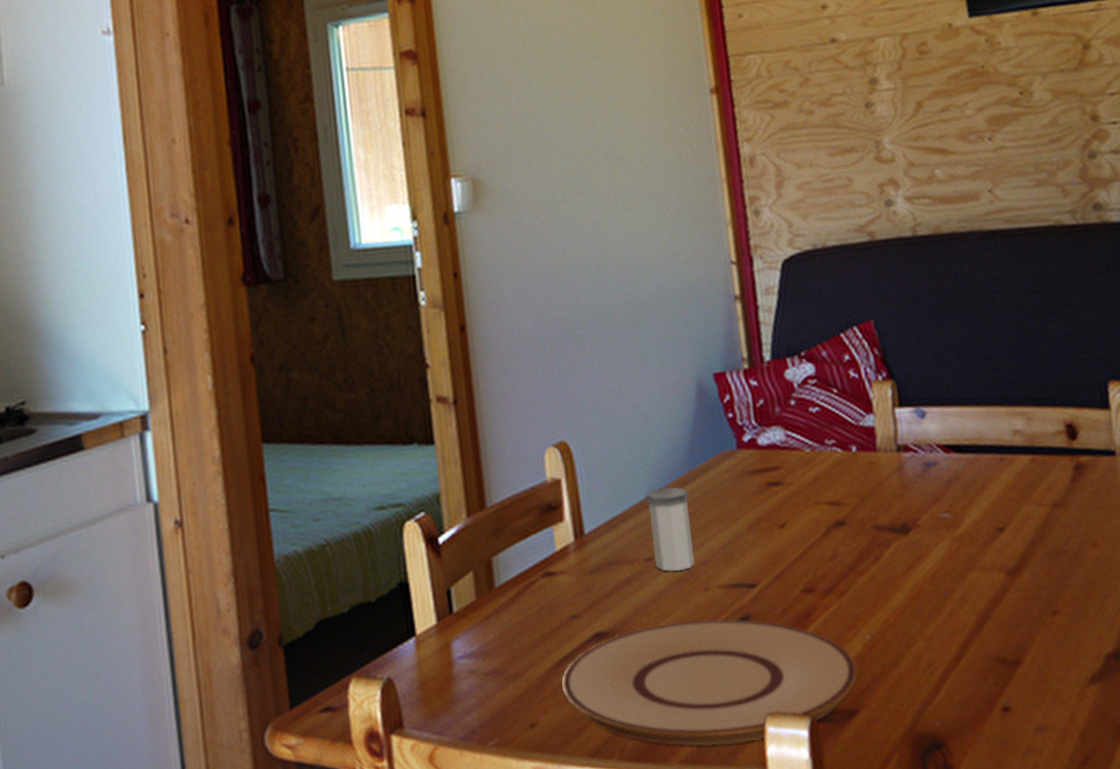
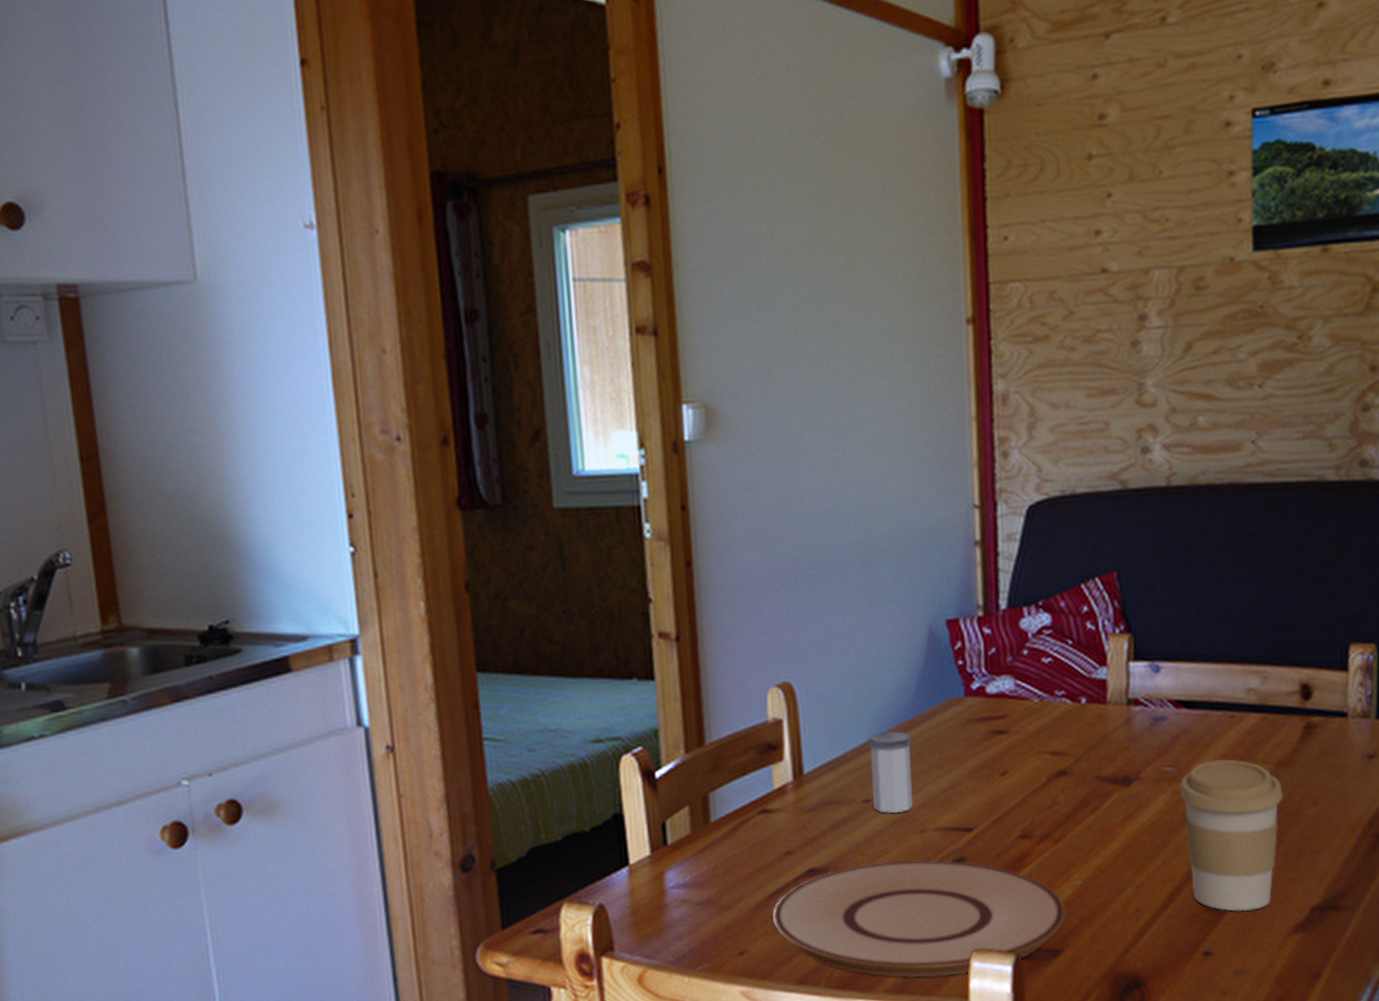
coffee cup: none [957,503,1065,663] -> present [1179,759,1283,912]

